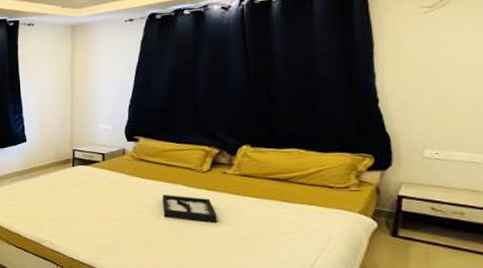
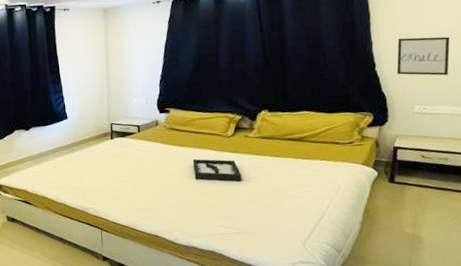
wall art: none [404,71,471,117] -> present [396,36,451,76]

